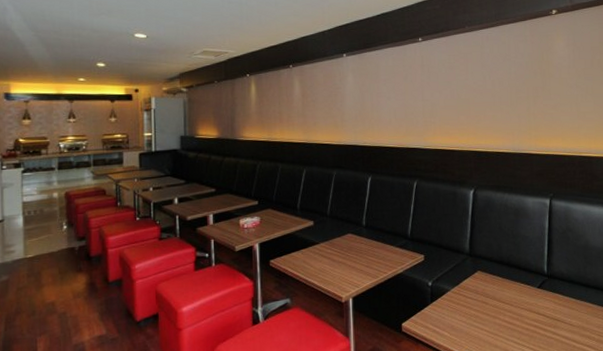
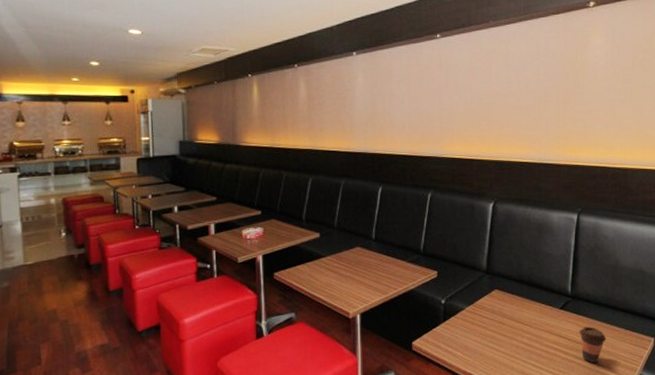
coffee cup: none [556,303,581,339] -> present [579,326,606,364]

